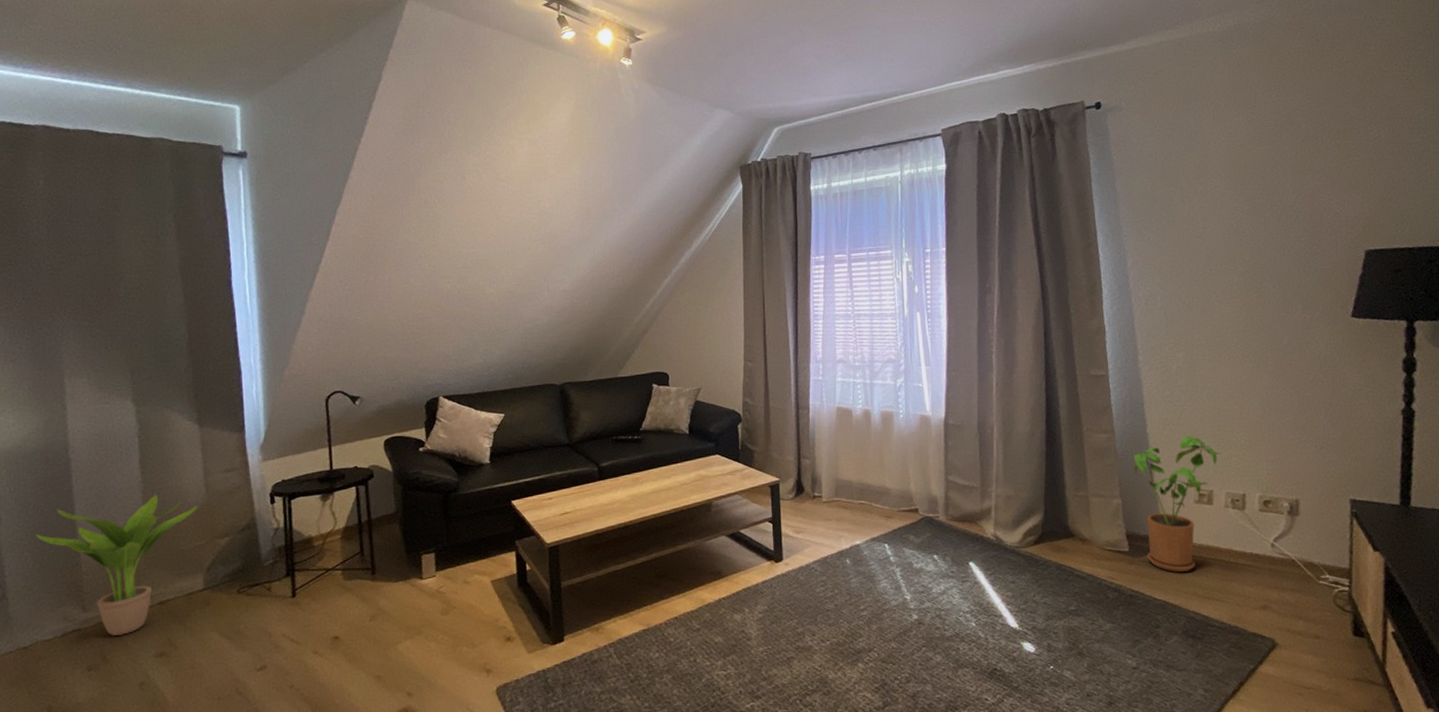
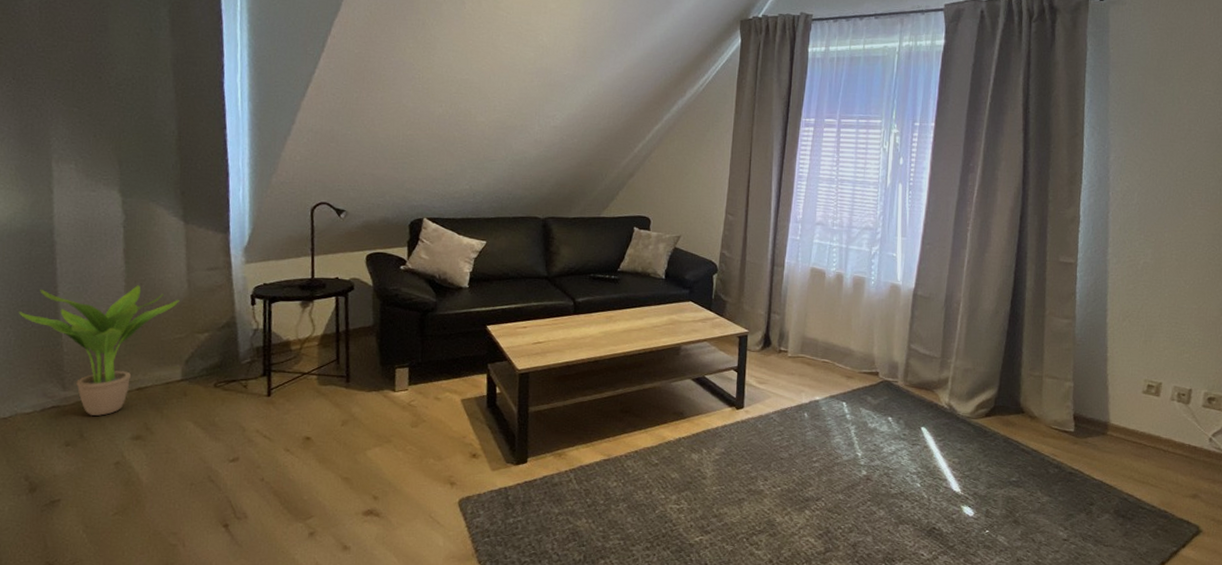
house plant: present [1133,435,1222,572] -> none [1088,328,1176,456]

